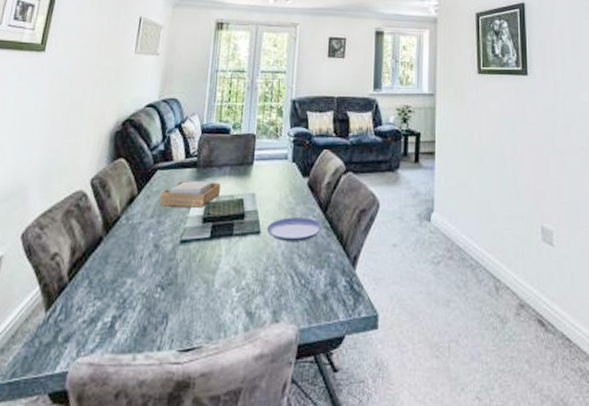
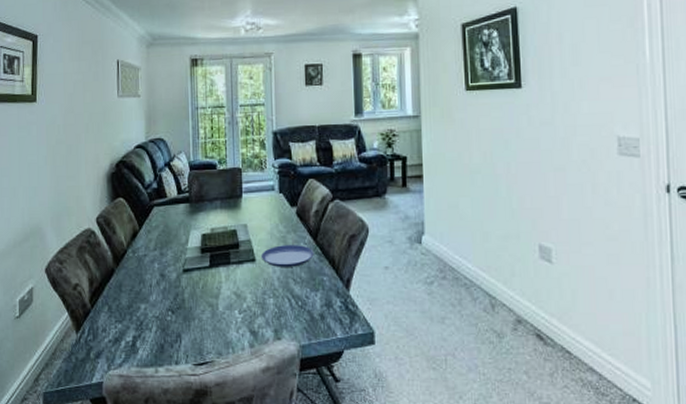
napkin holder: present [160,181,222,209] -> none [160,215,215,241]

